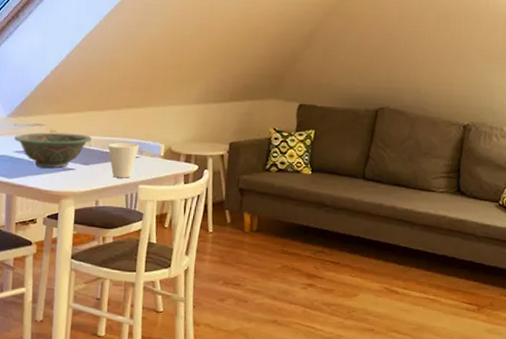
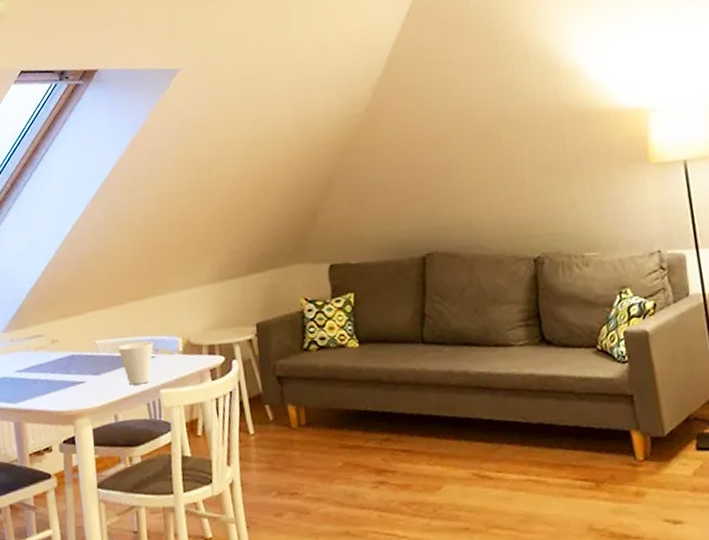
decorative bowl: present [14,132,92,168] -> none [13,339,99,385]

